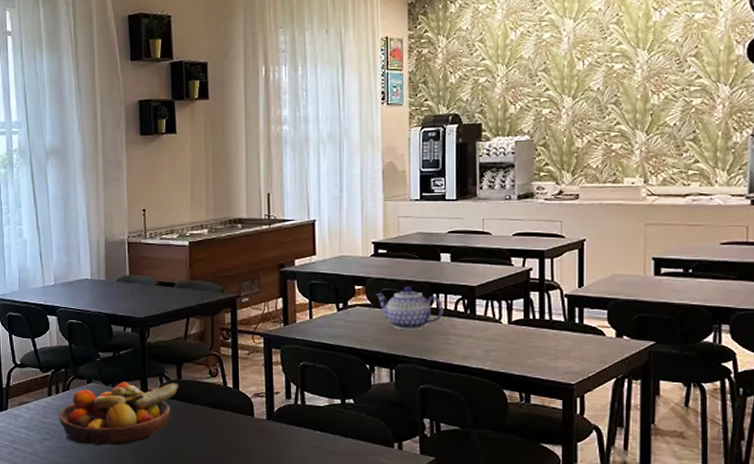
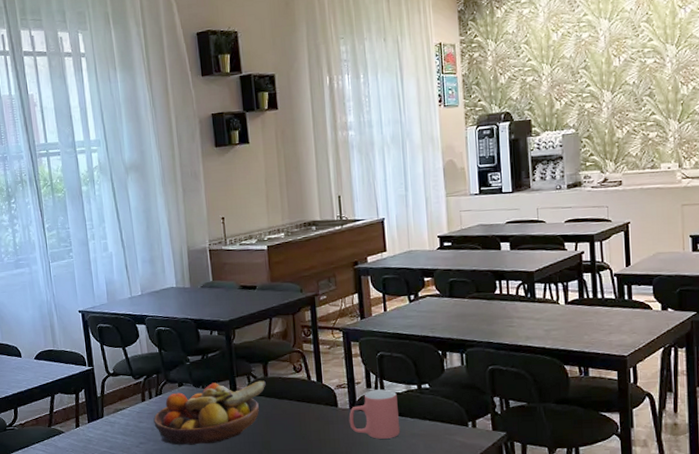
mug: none [265,401,320,454] -> present [349,389,401,439]
teapot: present [375,286,443,331] -> none [443,275,506,317]

